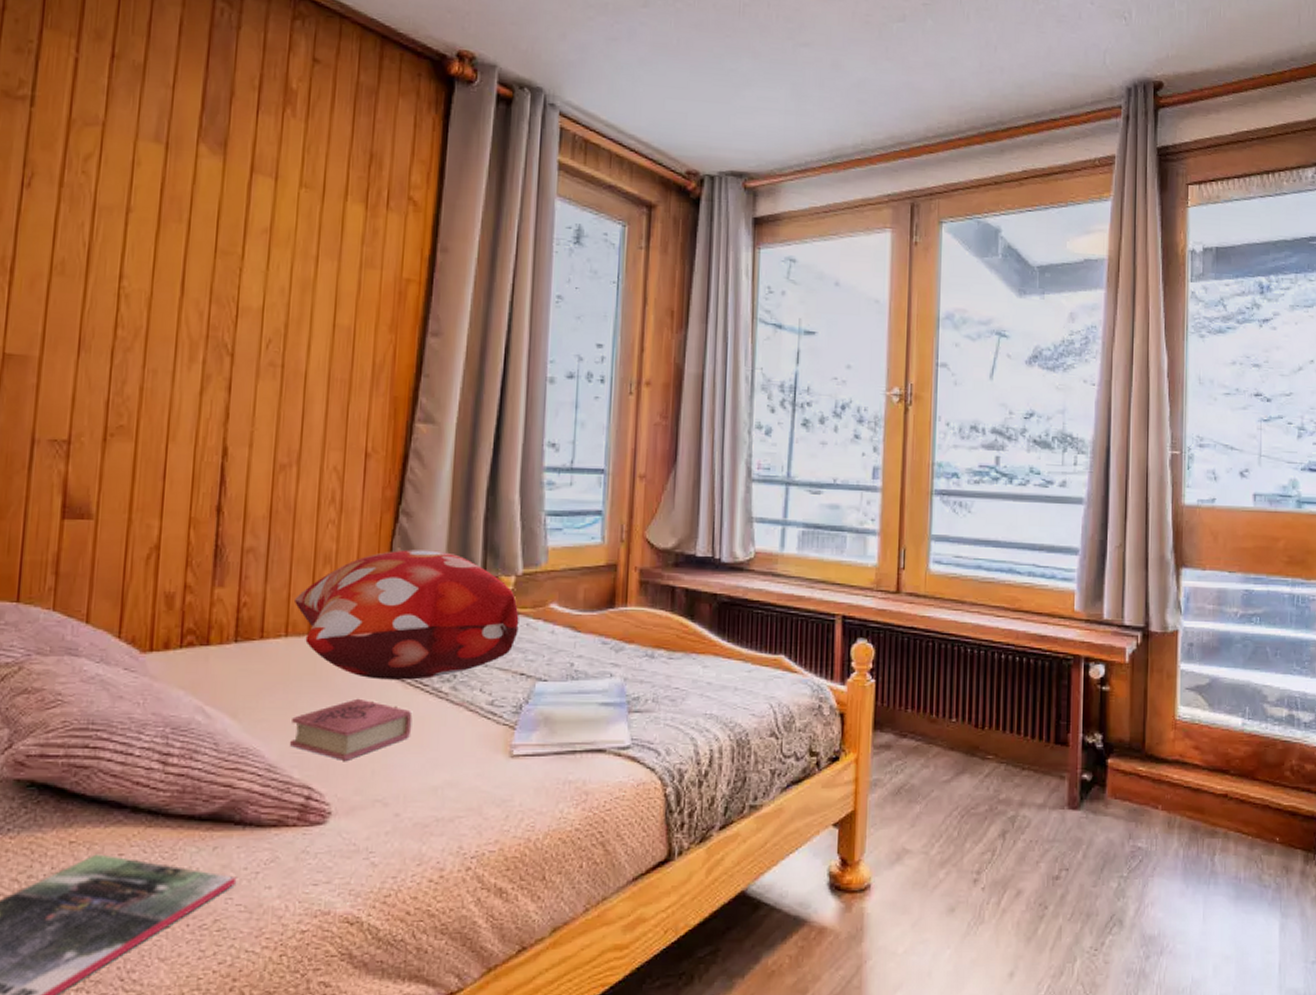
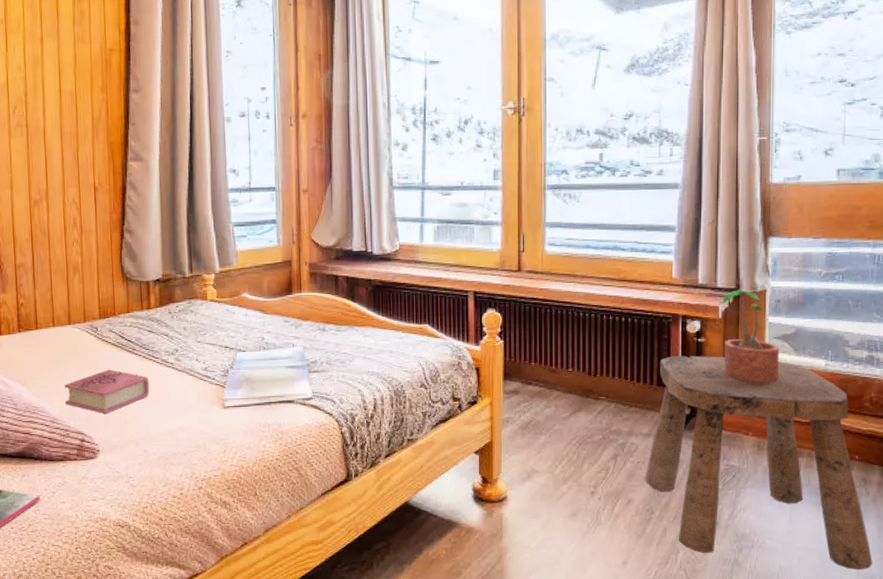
decorative pillow: present [295,549,519,680] -> none [56,258,221,355]
stool: none [1038,707,1296,982] -> present [645,355,873,570]
potted plant: none [1128,629,1193,743] -> present [721,290,780,382]

